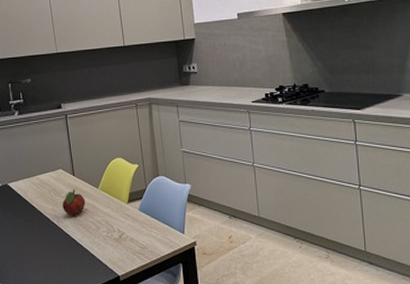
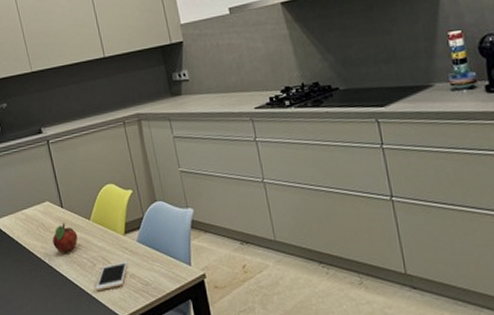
cell phone: none [98,226,129,251] -> present [96,260,128,291]

